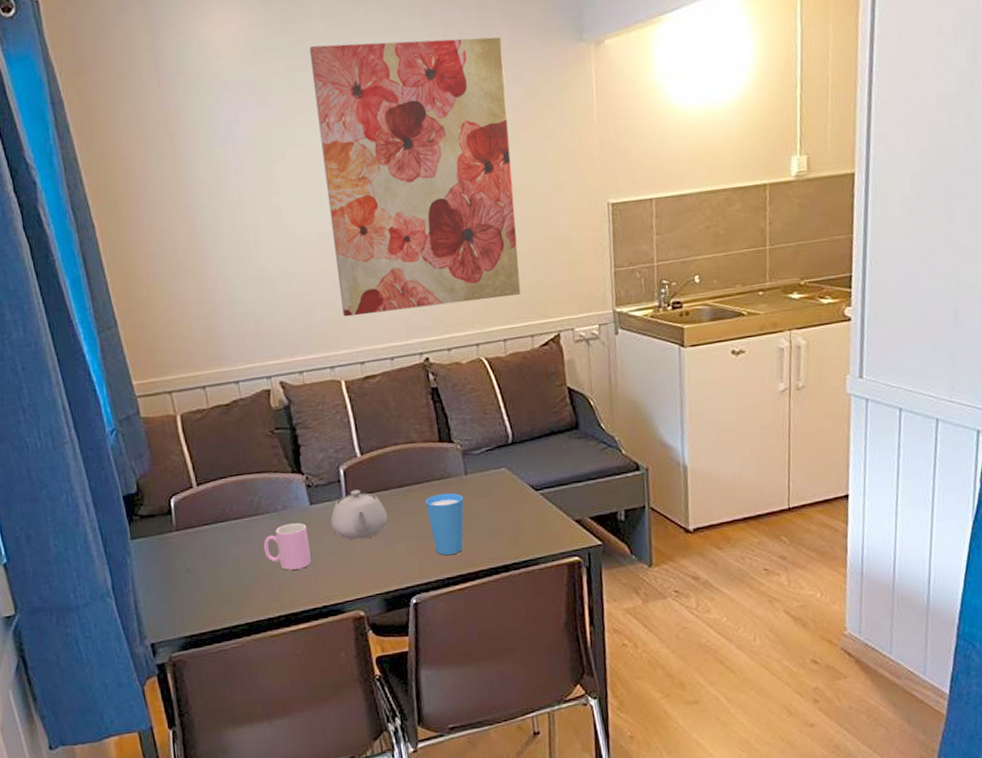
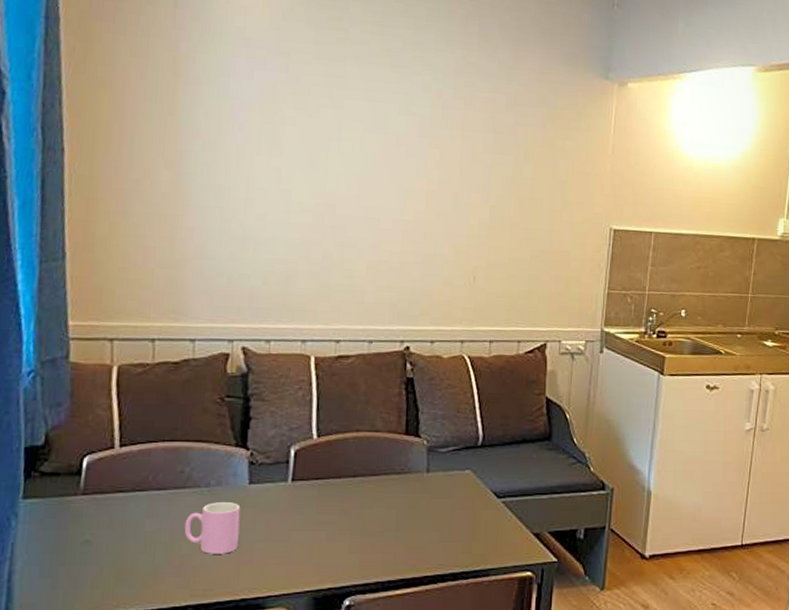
wall art: present [309,37,521,317] -> none [326,26,534,299]
teapot: present [330,489,388,540] -> none [269,474,335,528]
cup: present [425,493,464,555] -> none [378,489,421,555]

